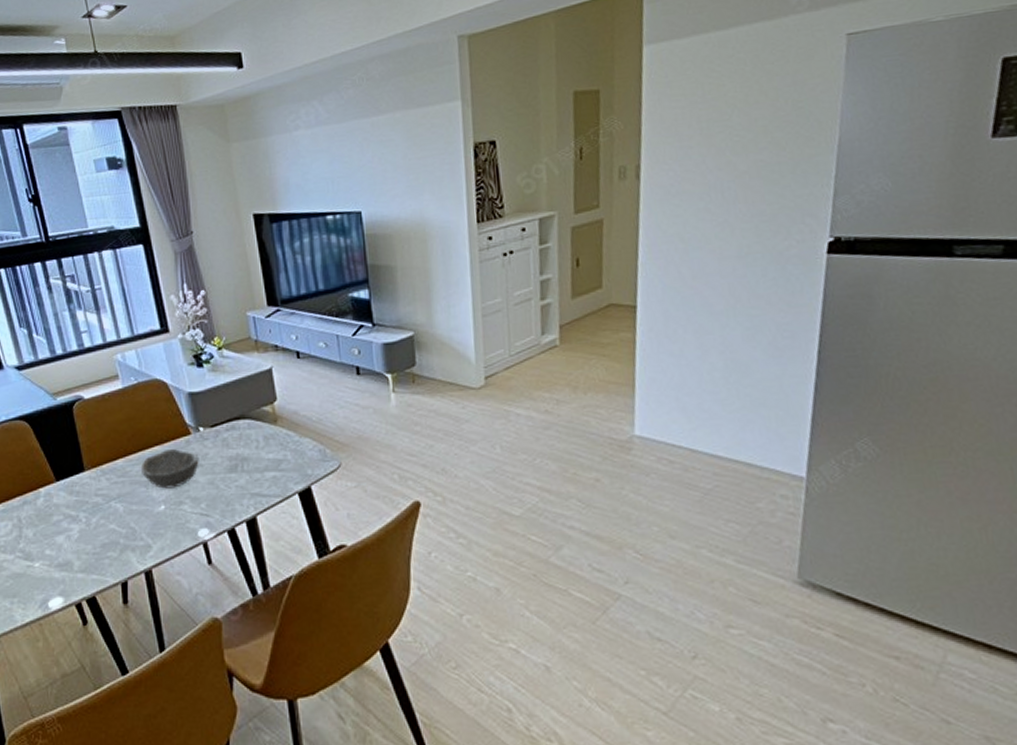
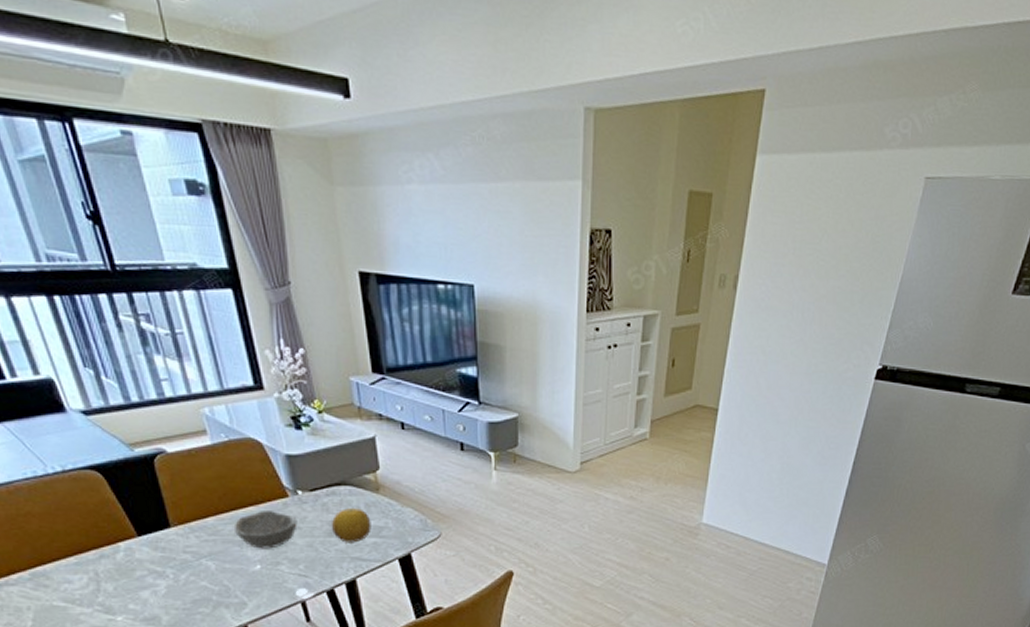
fruit: none [231,442,270,479] -> present [331,508,371,543]

